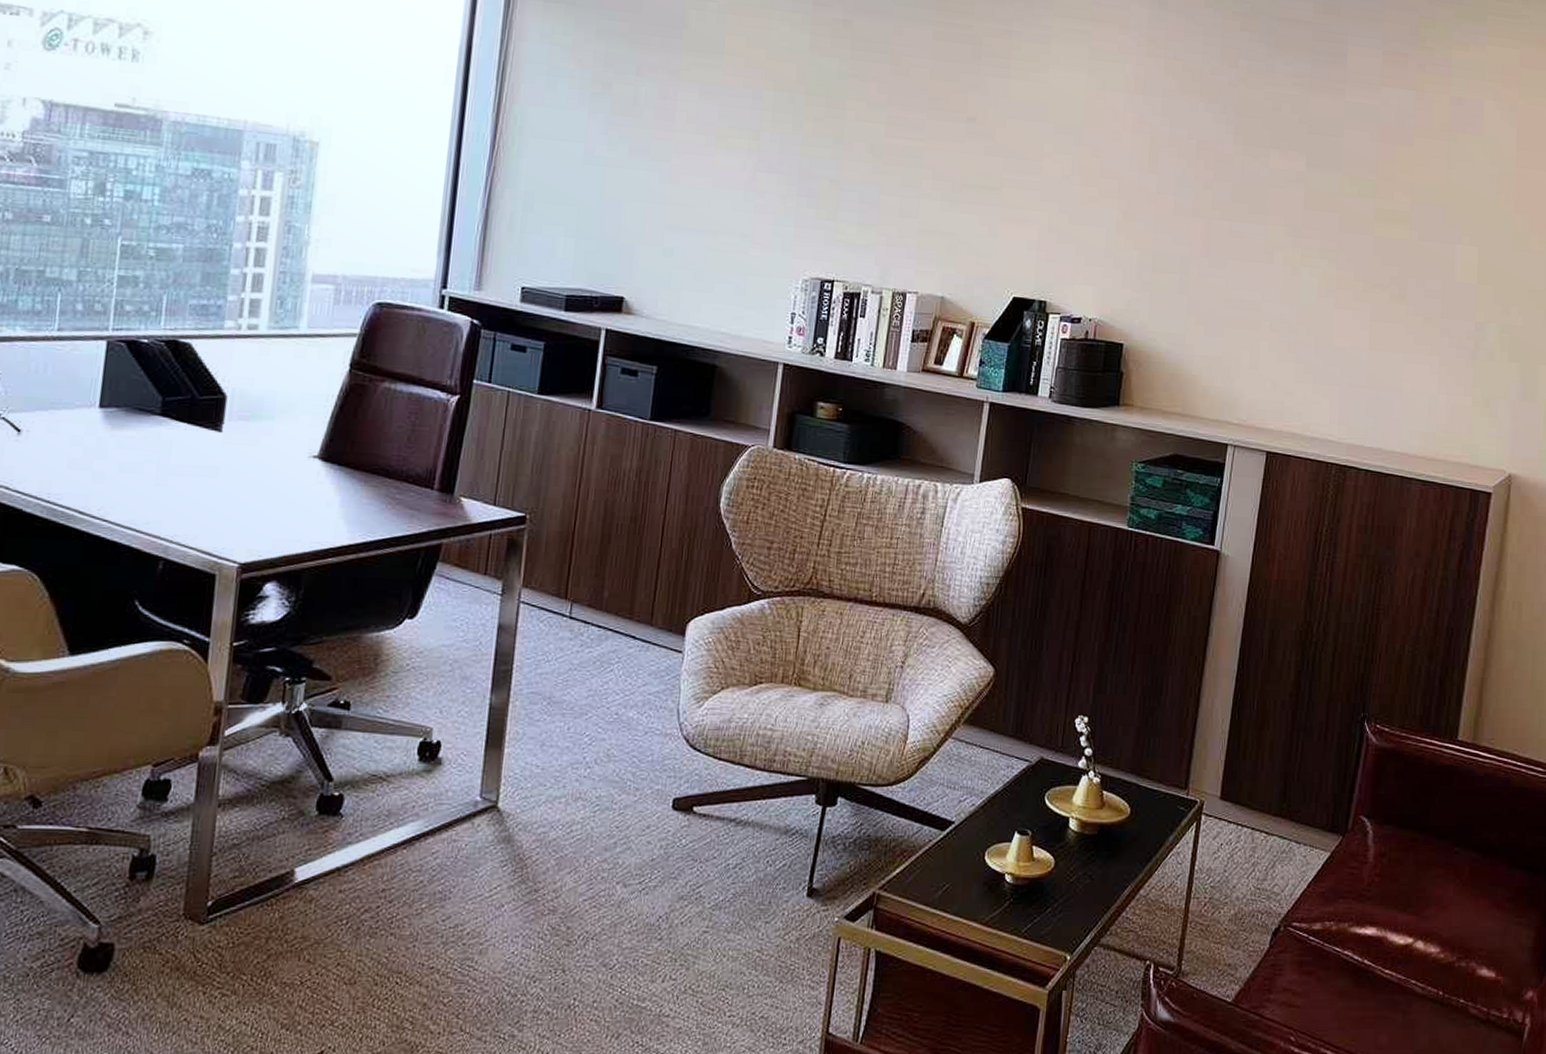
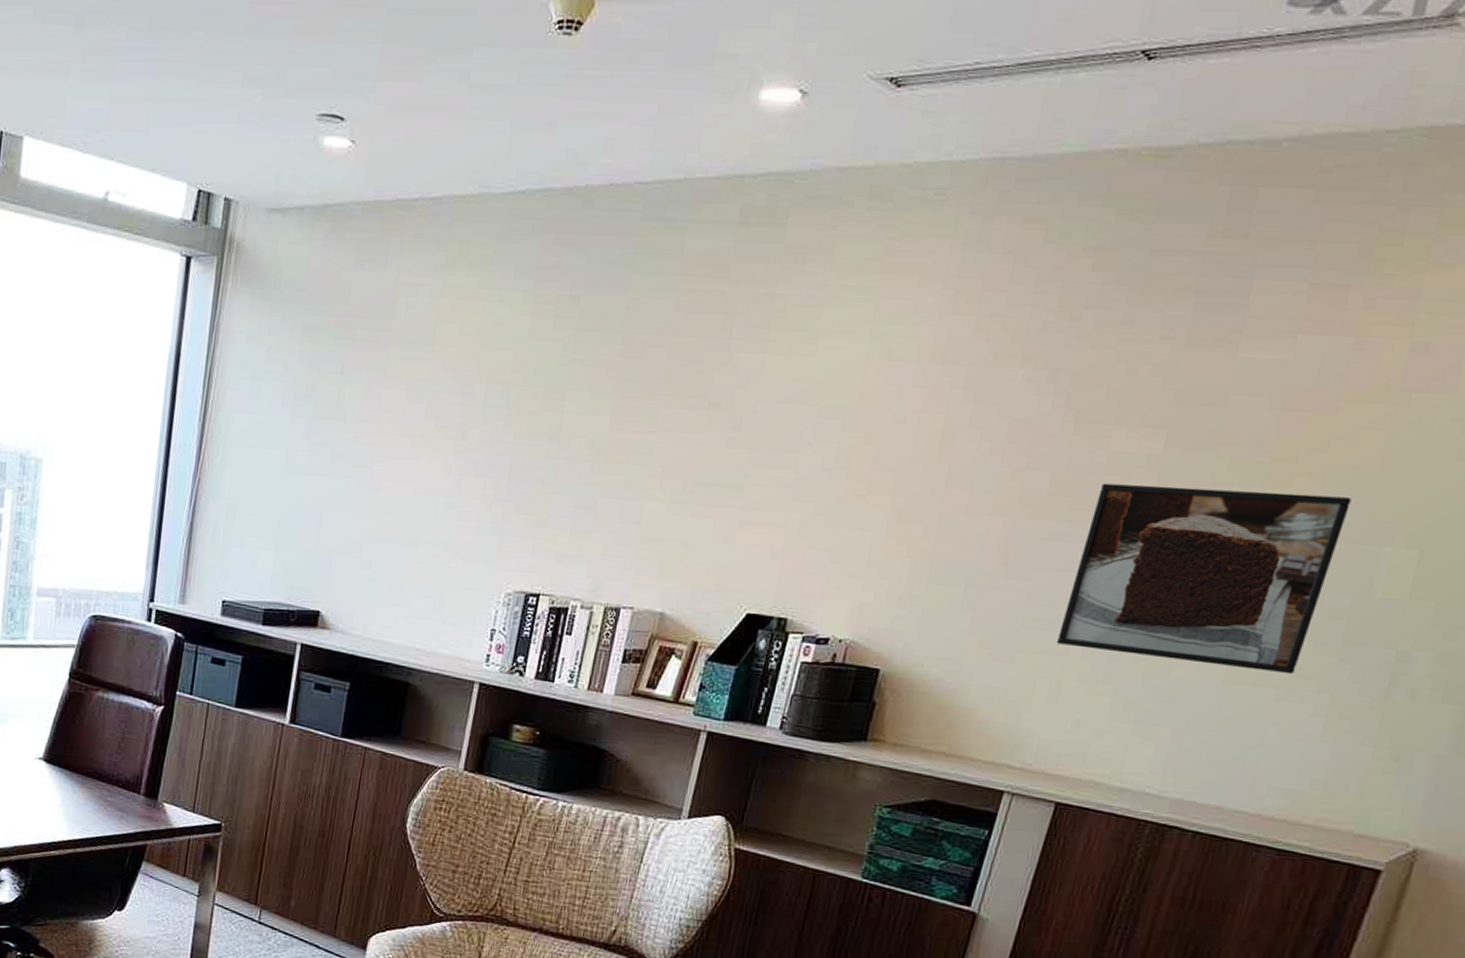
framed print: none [1251,193,1431,342] -> present [1056,483,1352,675]

